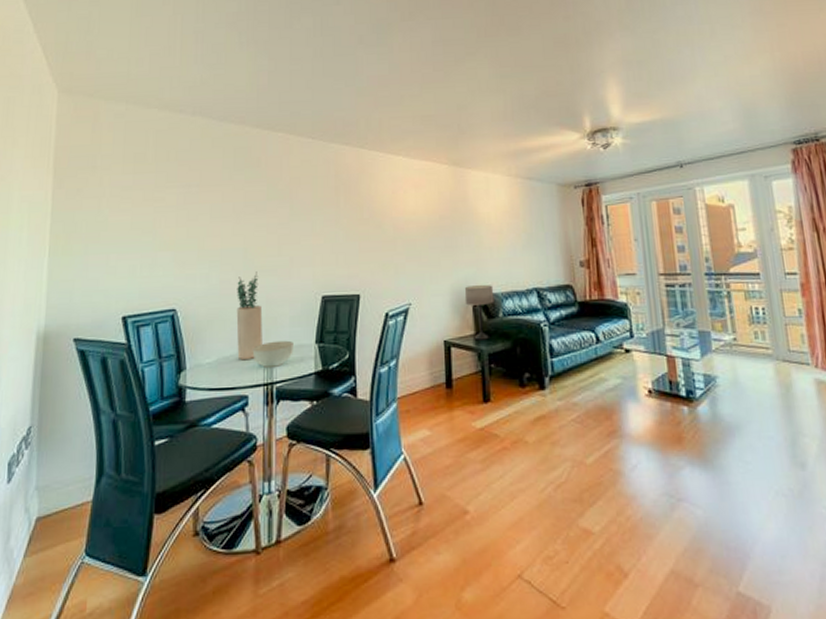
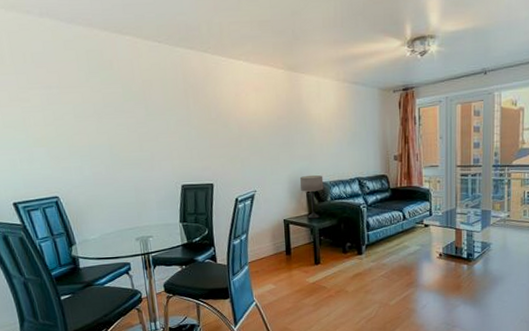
vase: present [236,271,263,361] -> none [107,165,136,237]
bowl: present [252,340,293,369] -> none [128,220,163,243]

